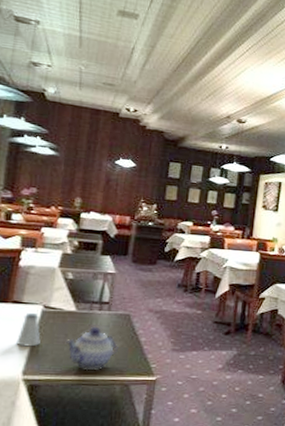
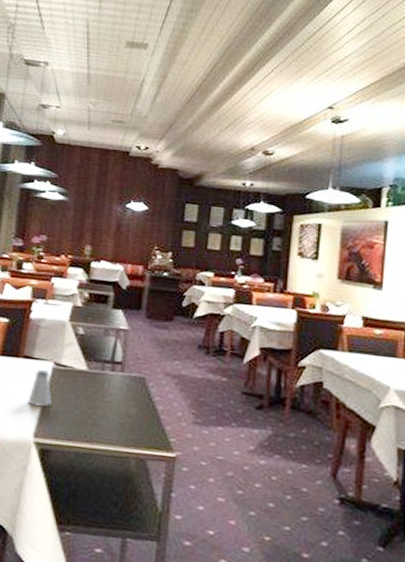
teapot: present [65,326,119,371] -> none [76,389,134,439]

